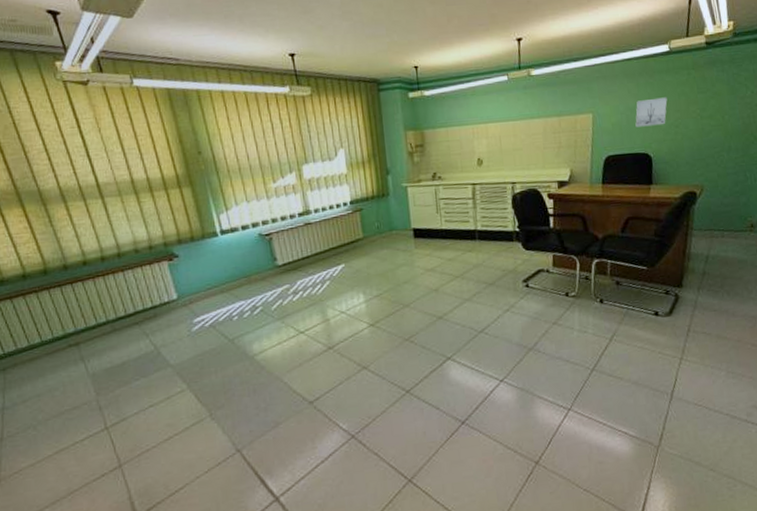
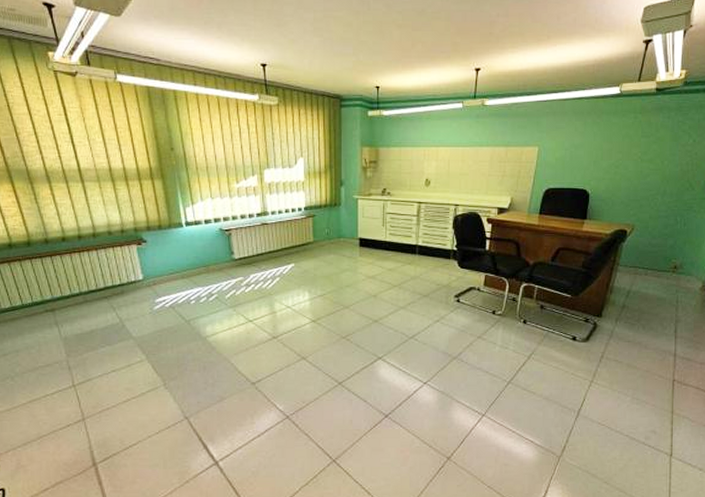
wall art: present [635,97,668,127] -> none [578,138,611,164]

